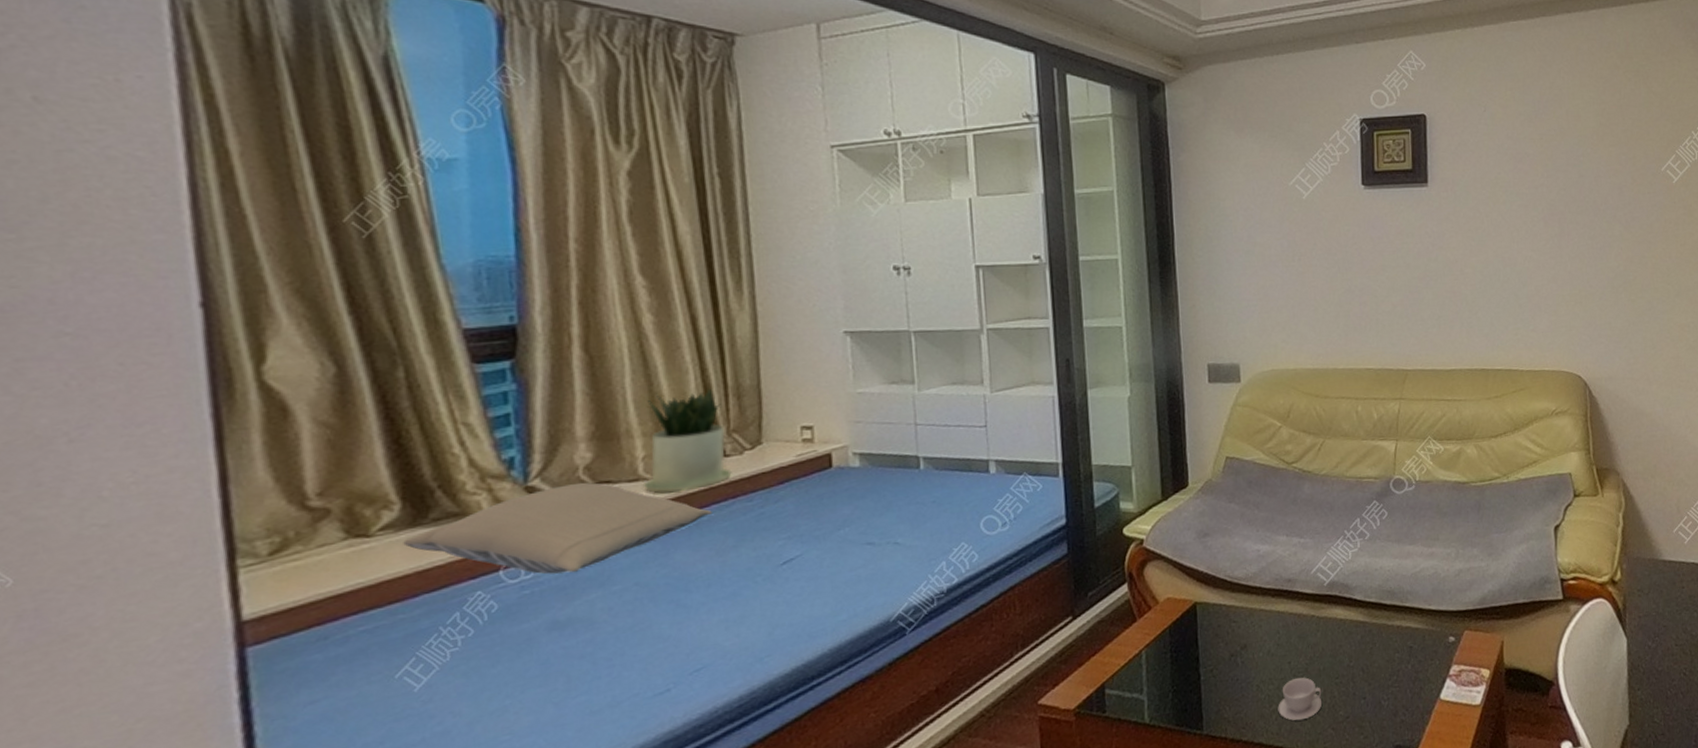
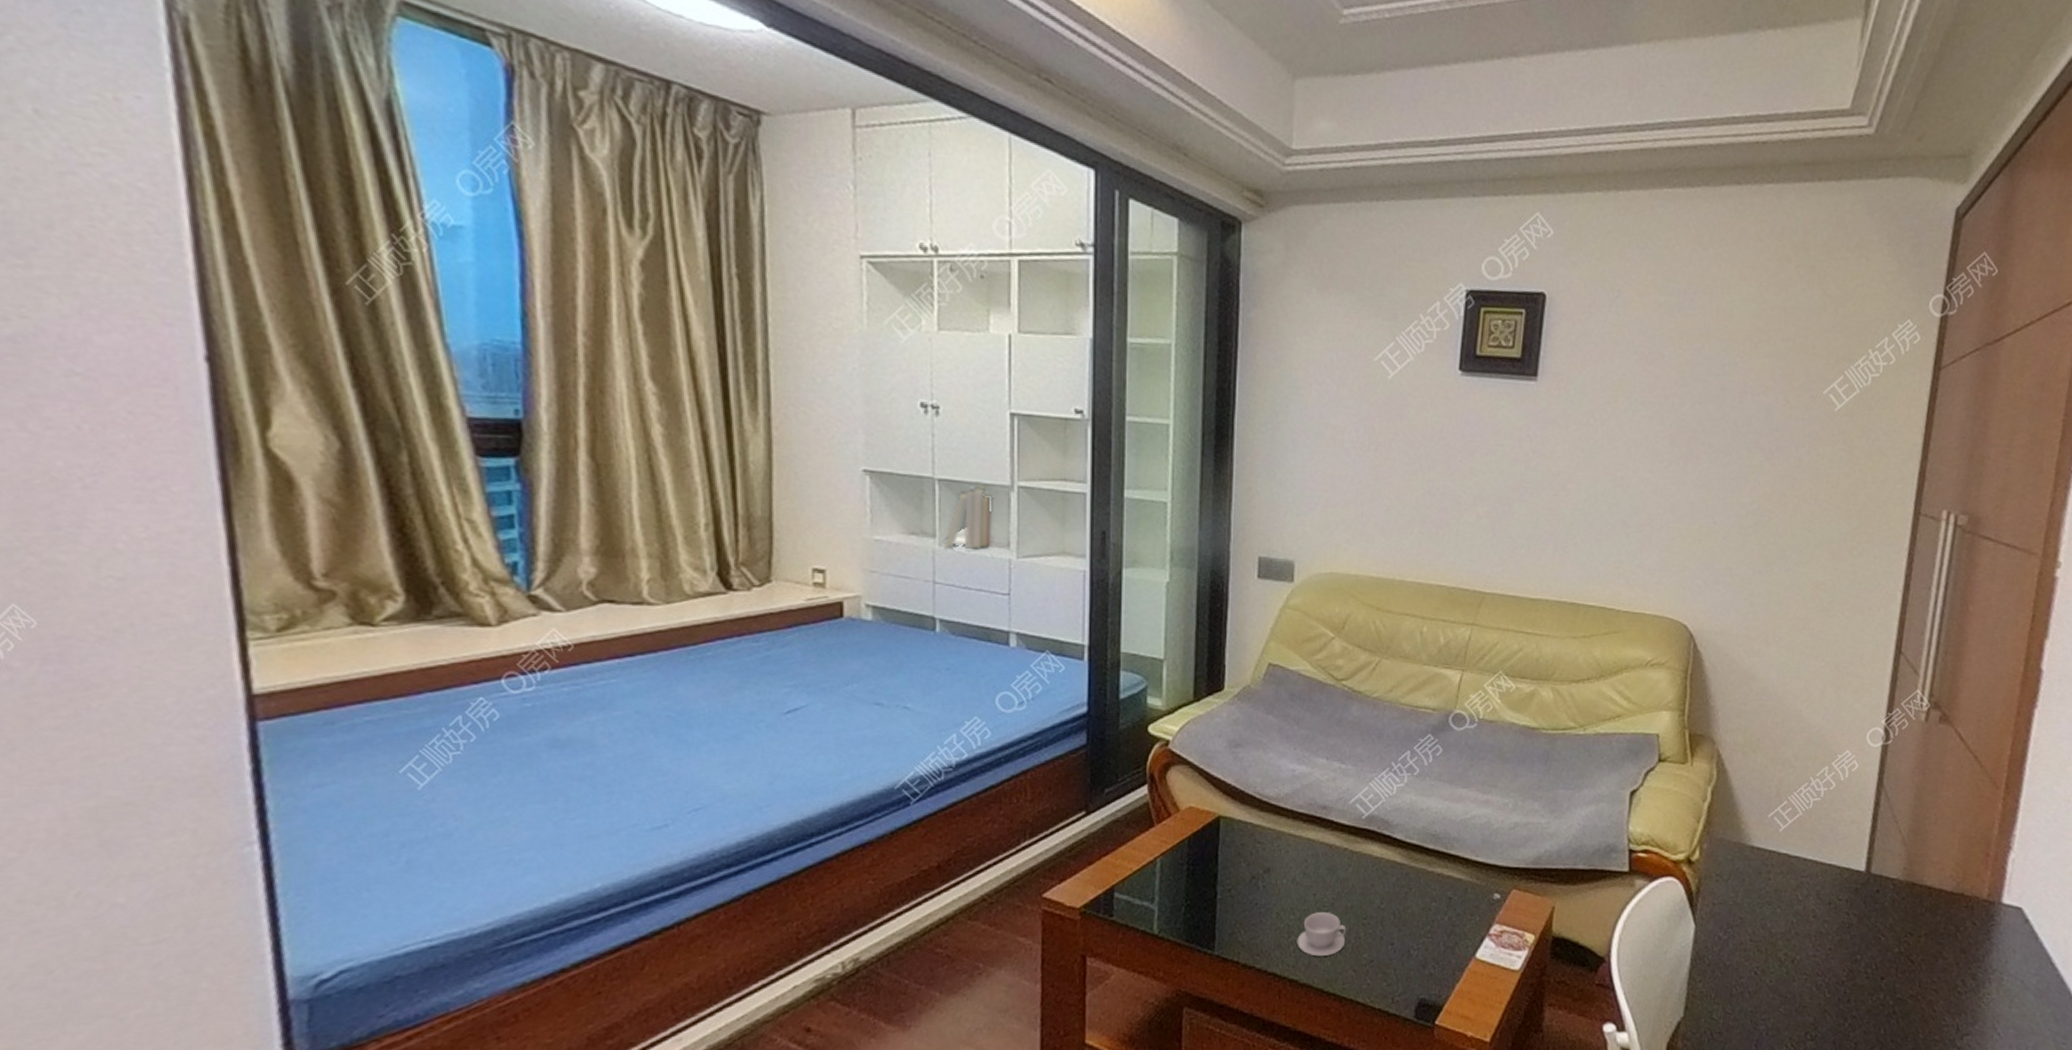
pillow: present [403,482,712,575] -> none [407,598,717,691]
planter: present [642,388,732,493] -> none [646,512,739,623]
books: none [923,333,966,392] -> present [944,486,991,549]

